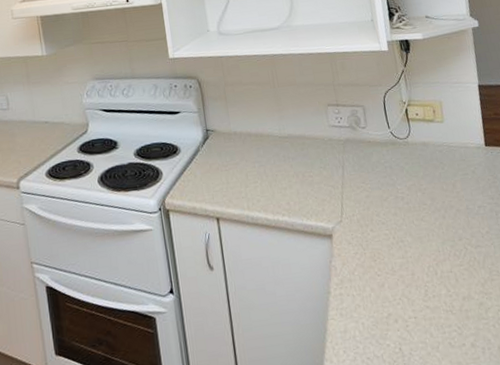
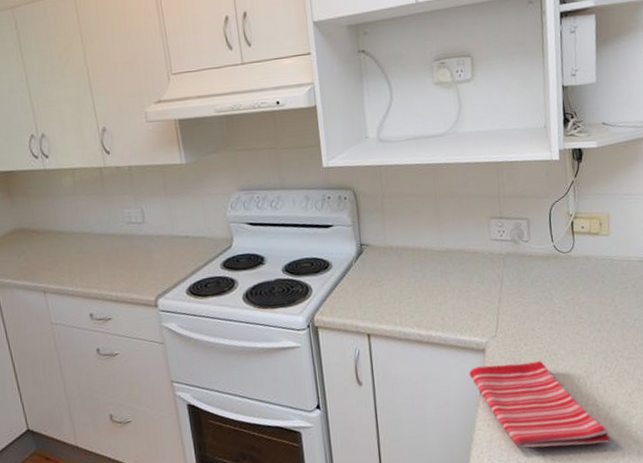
dish towel: none [318,247,469,341] -> present [469,360,611,449]

